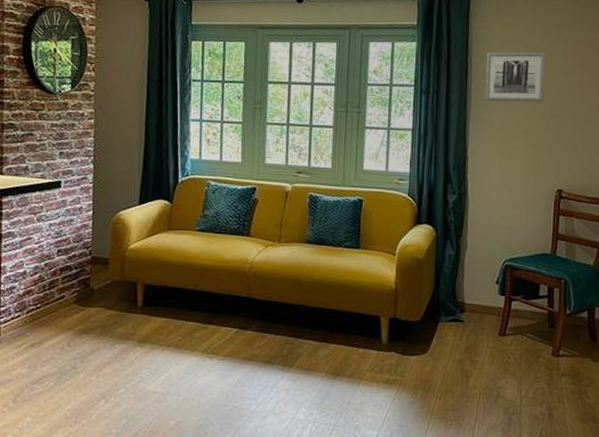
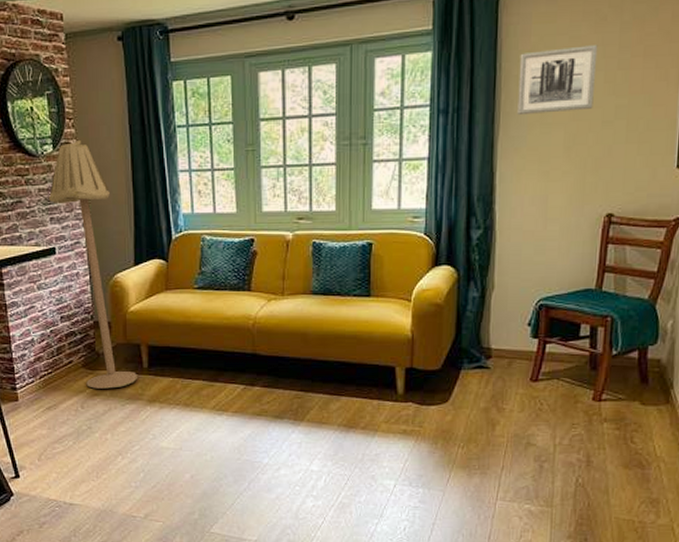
floor lamp: none [60,83,130,327] -> present [48,141,137,389]

